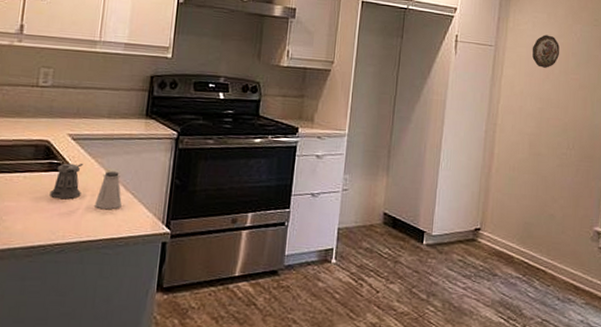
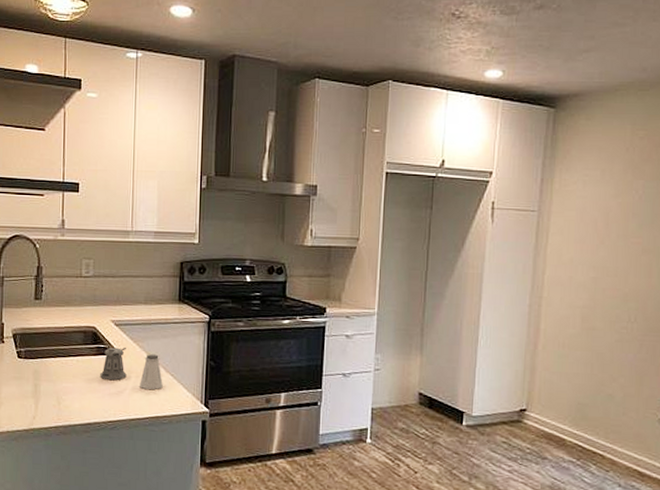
decorative plate: present [532,34,560,68] -> none [582,194,617,232]

